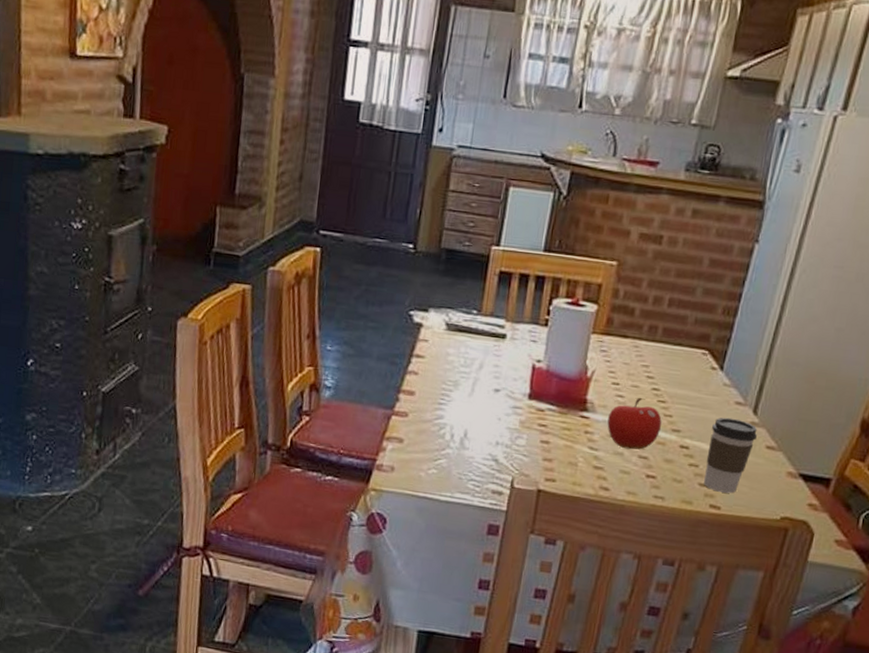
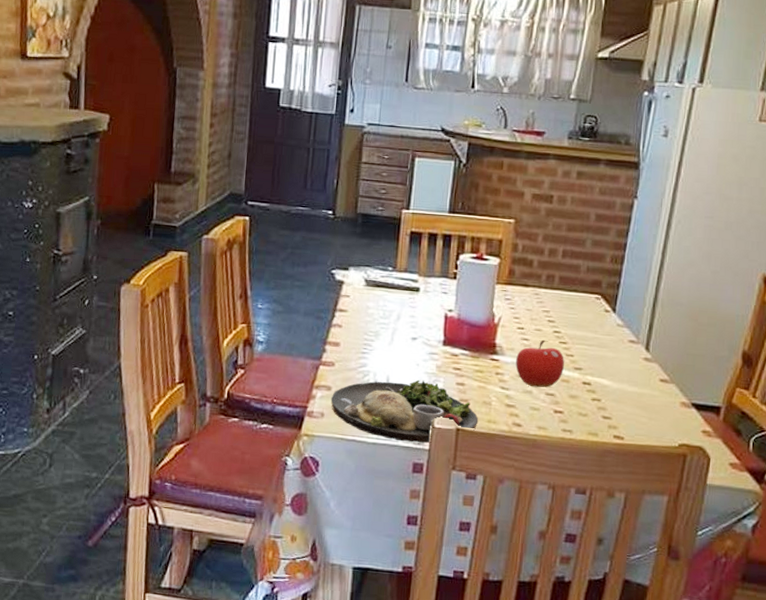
dinner plate: none [402,435,563,504] -> present [330,379,479,444]
coffee cup: present [704,417,758,493] -> none [607,354,652,424]

